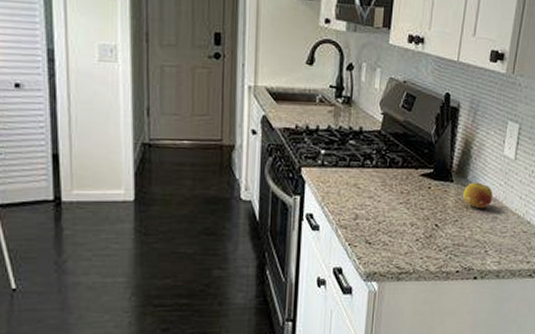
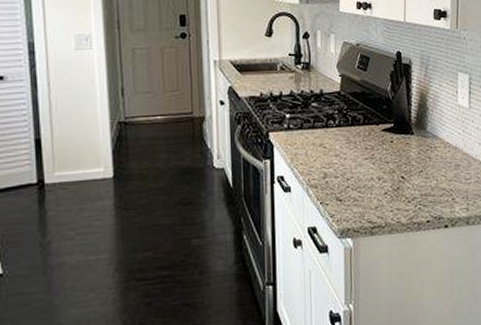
fruit: present [463,182,493,208] -> none [425,132,454,157]

